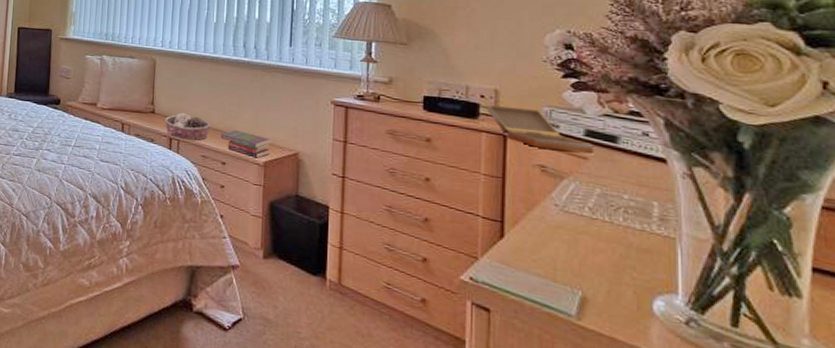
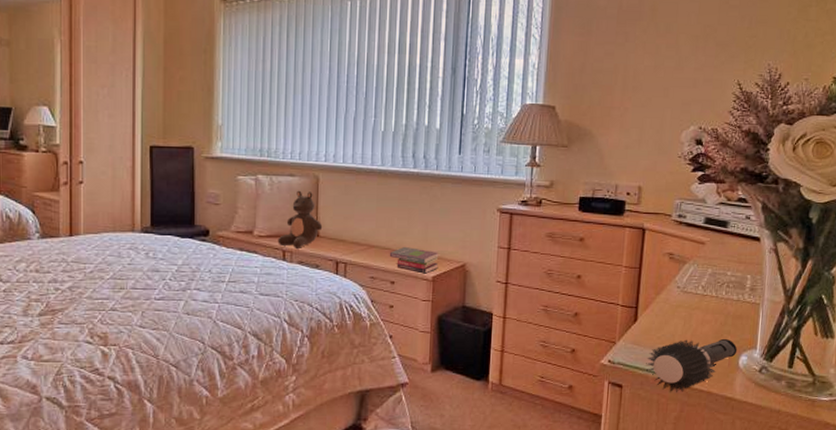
teddy bear: none [117,71,158,123] -> present [277,190,323,248]
decorative basket: present [165,112,210,142] -> none [330,233,379,263]
jewelry box: present [486,104,594,154] -> none [630,201,711,239]
hairbrush: none [520,268,649,332] -> present [646,338,738,393]

